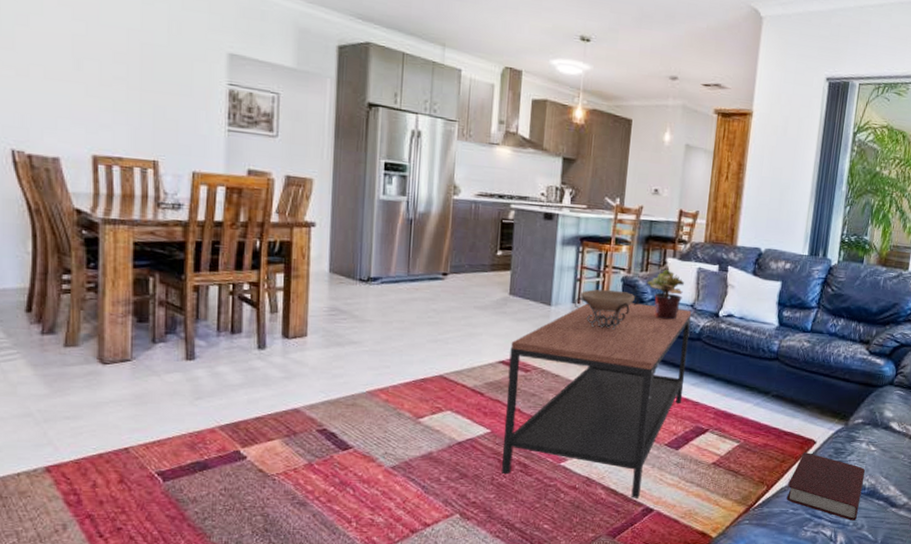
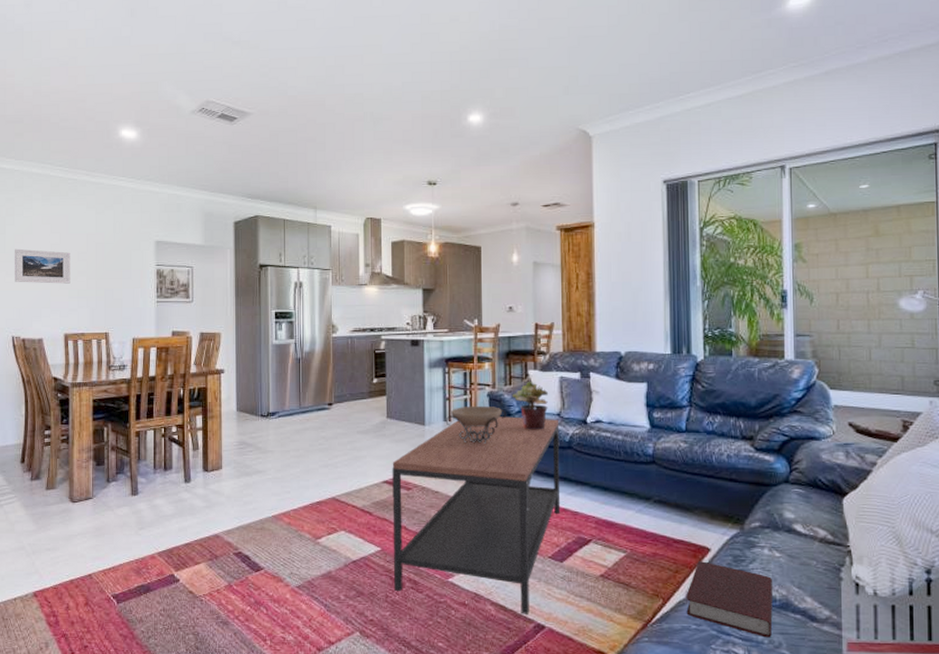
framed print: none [15,32,103,91] -> present [15,248,70,284]

